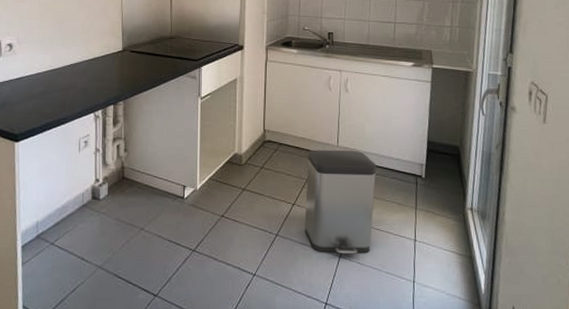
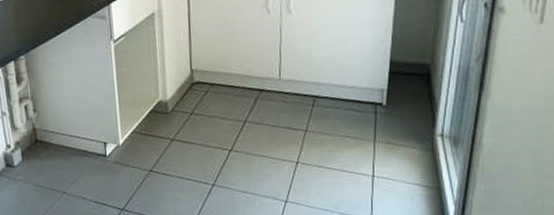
pedal bin: present [304,149,377,254] -> none [244,82,328,199]

